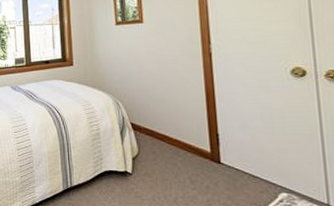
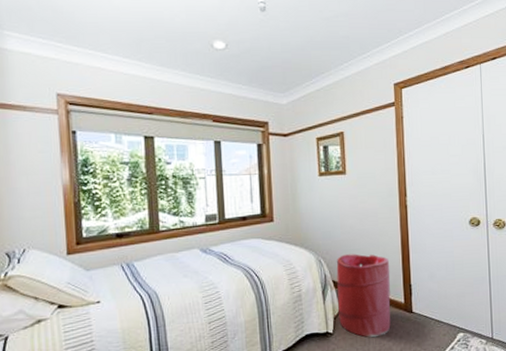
laundry hamper: none [134,99,195,184] -> present [336,254,391,338]

